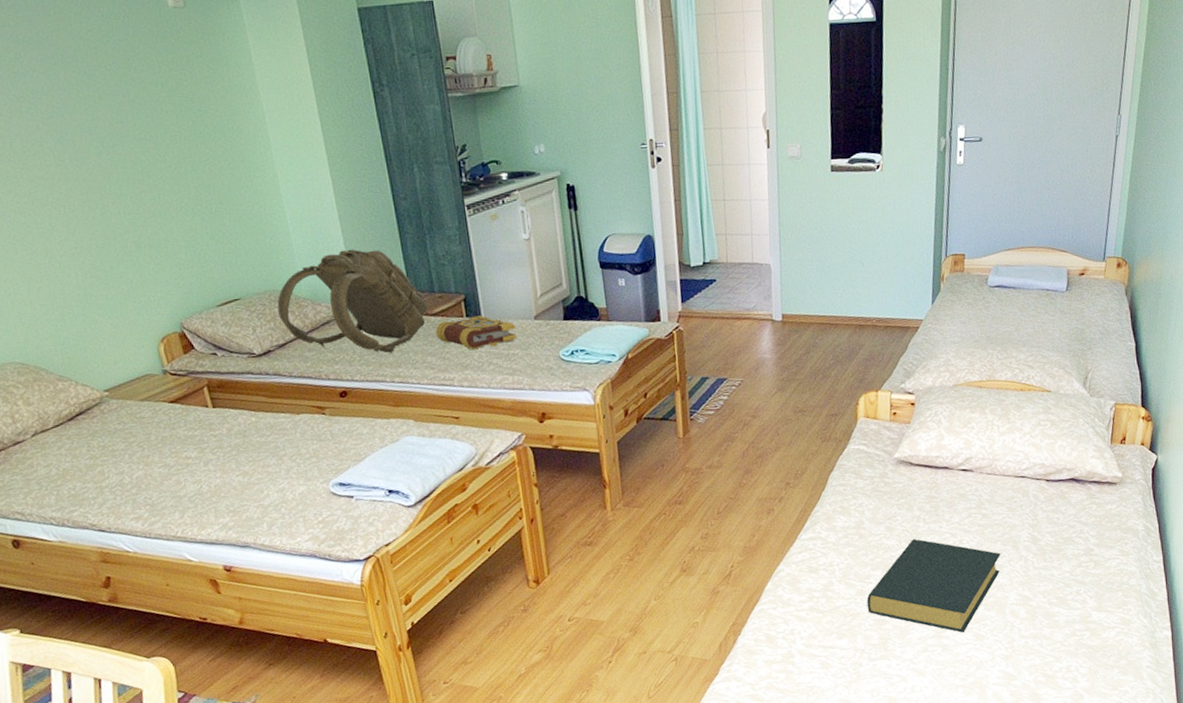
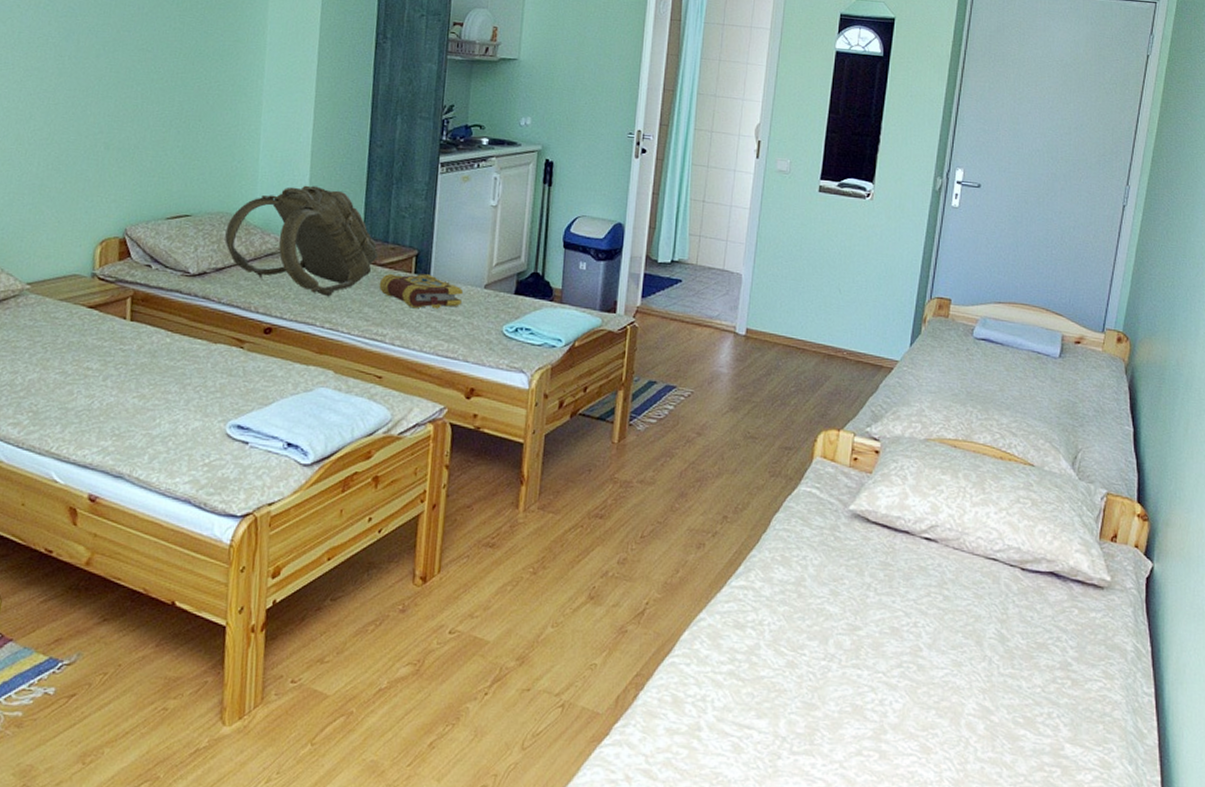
hardback book: present [867,538,1001,633] -> none [796,609,961,739]

